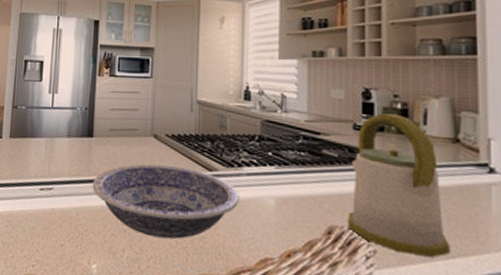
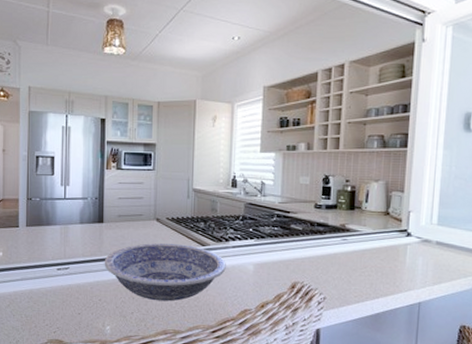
kettle: present [347,113,450,257] -> none [306,195,376,299]

